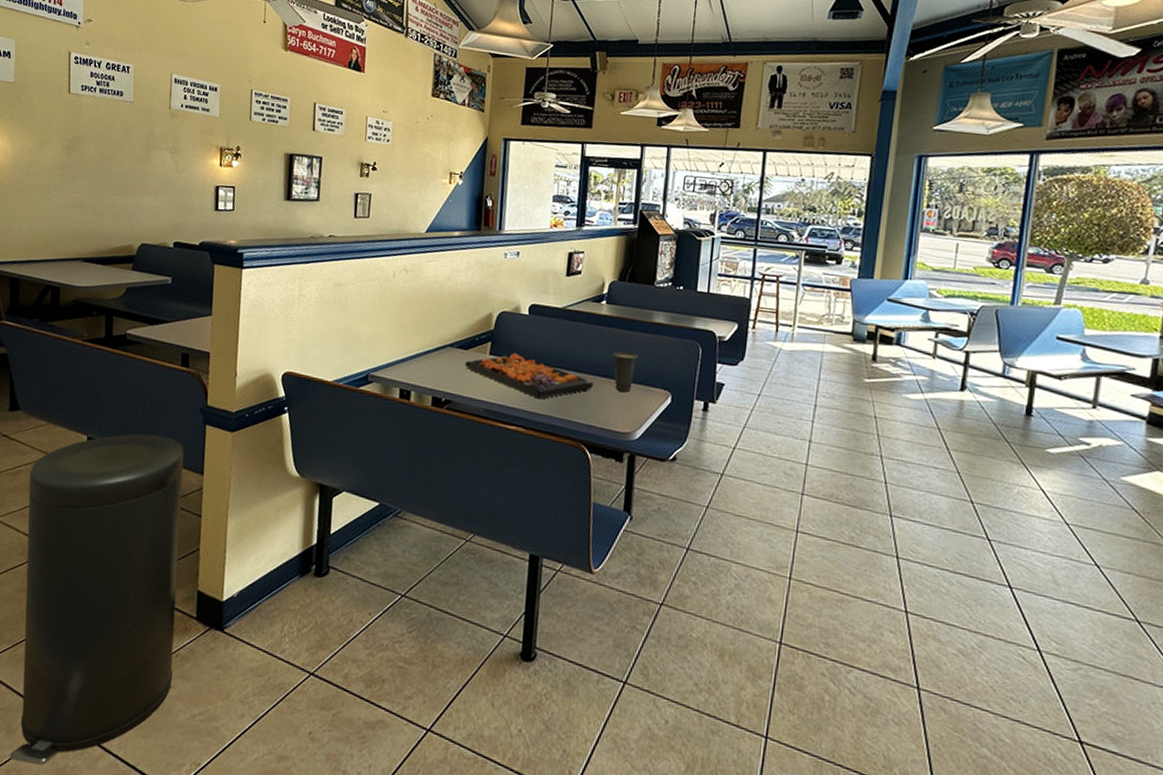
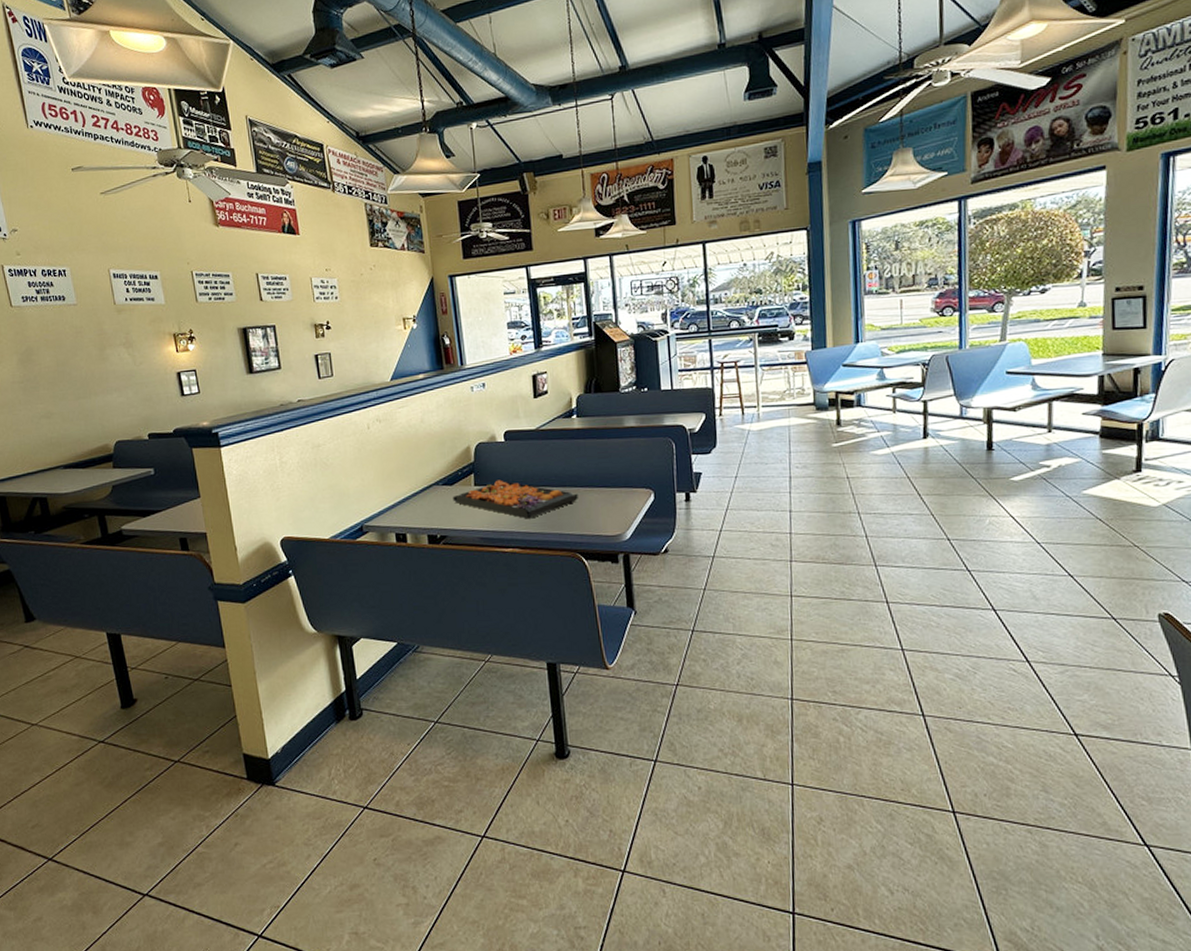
pedal bin: present [9,433,184,765] -> none [58,619,237,935]
cup: present [612,351,638,392] -> none [591,459,616,497]

